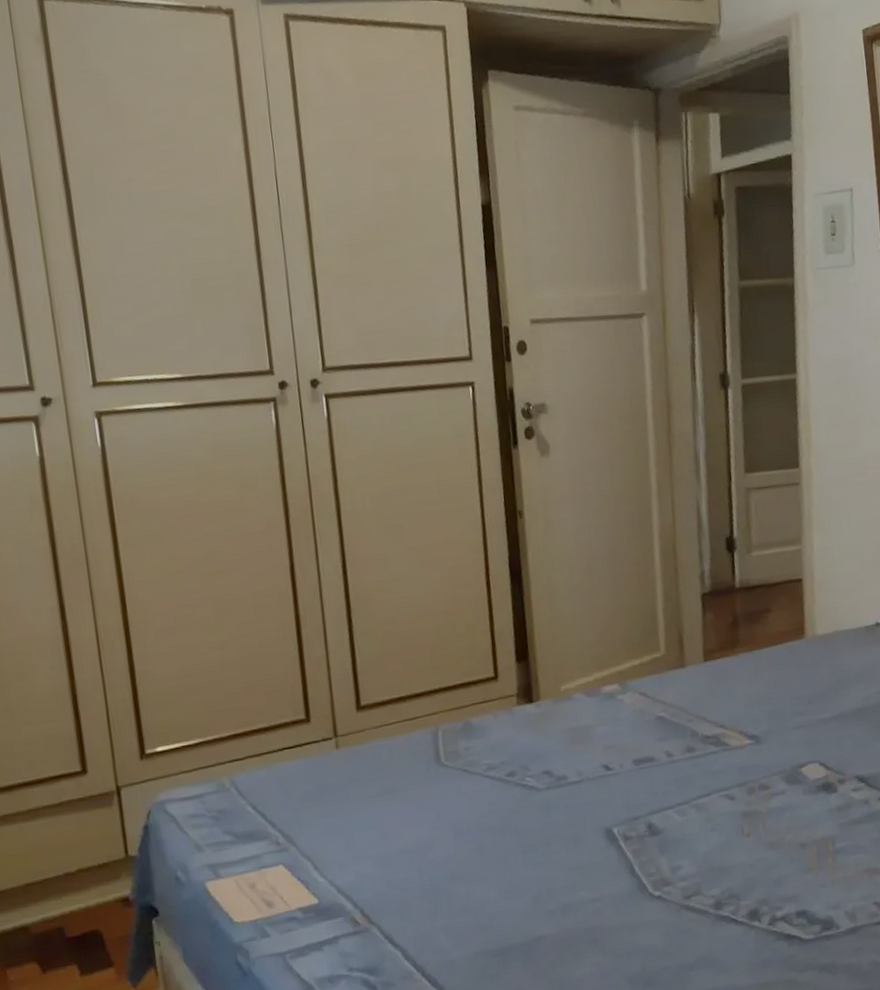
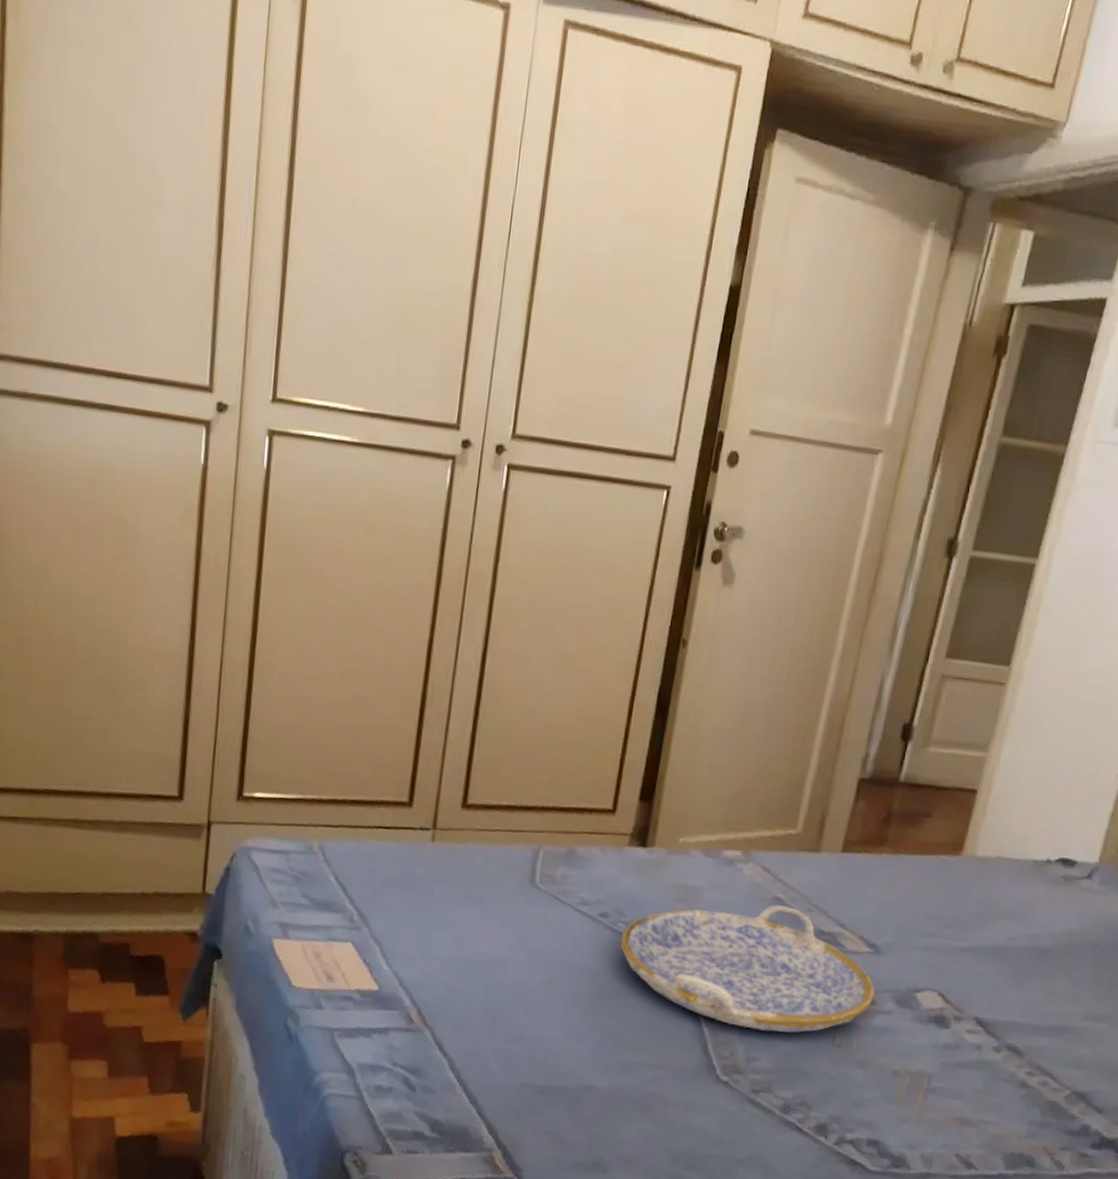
serving tray: none [530,722,766,843] -> present [620,905,875,1033]

